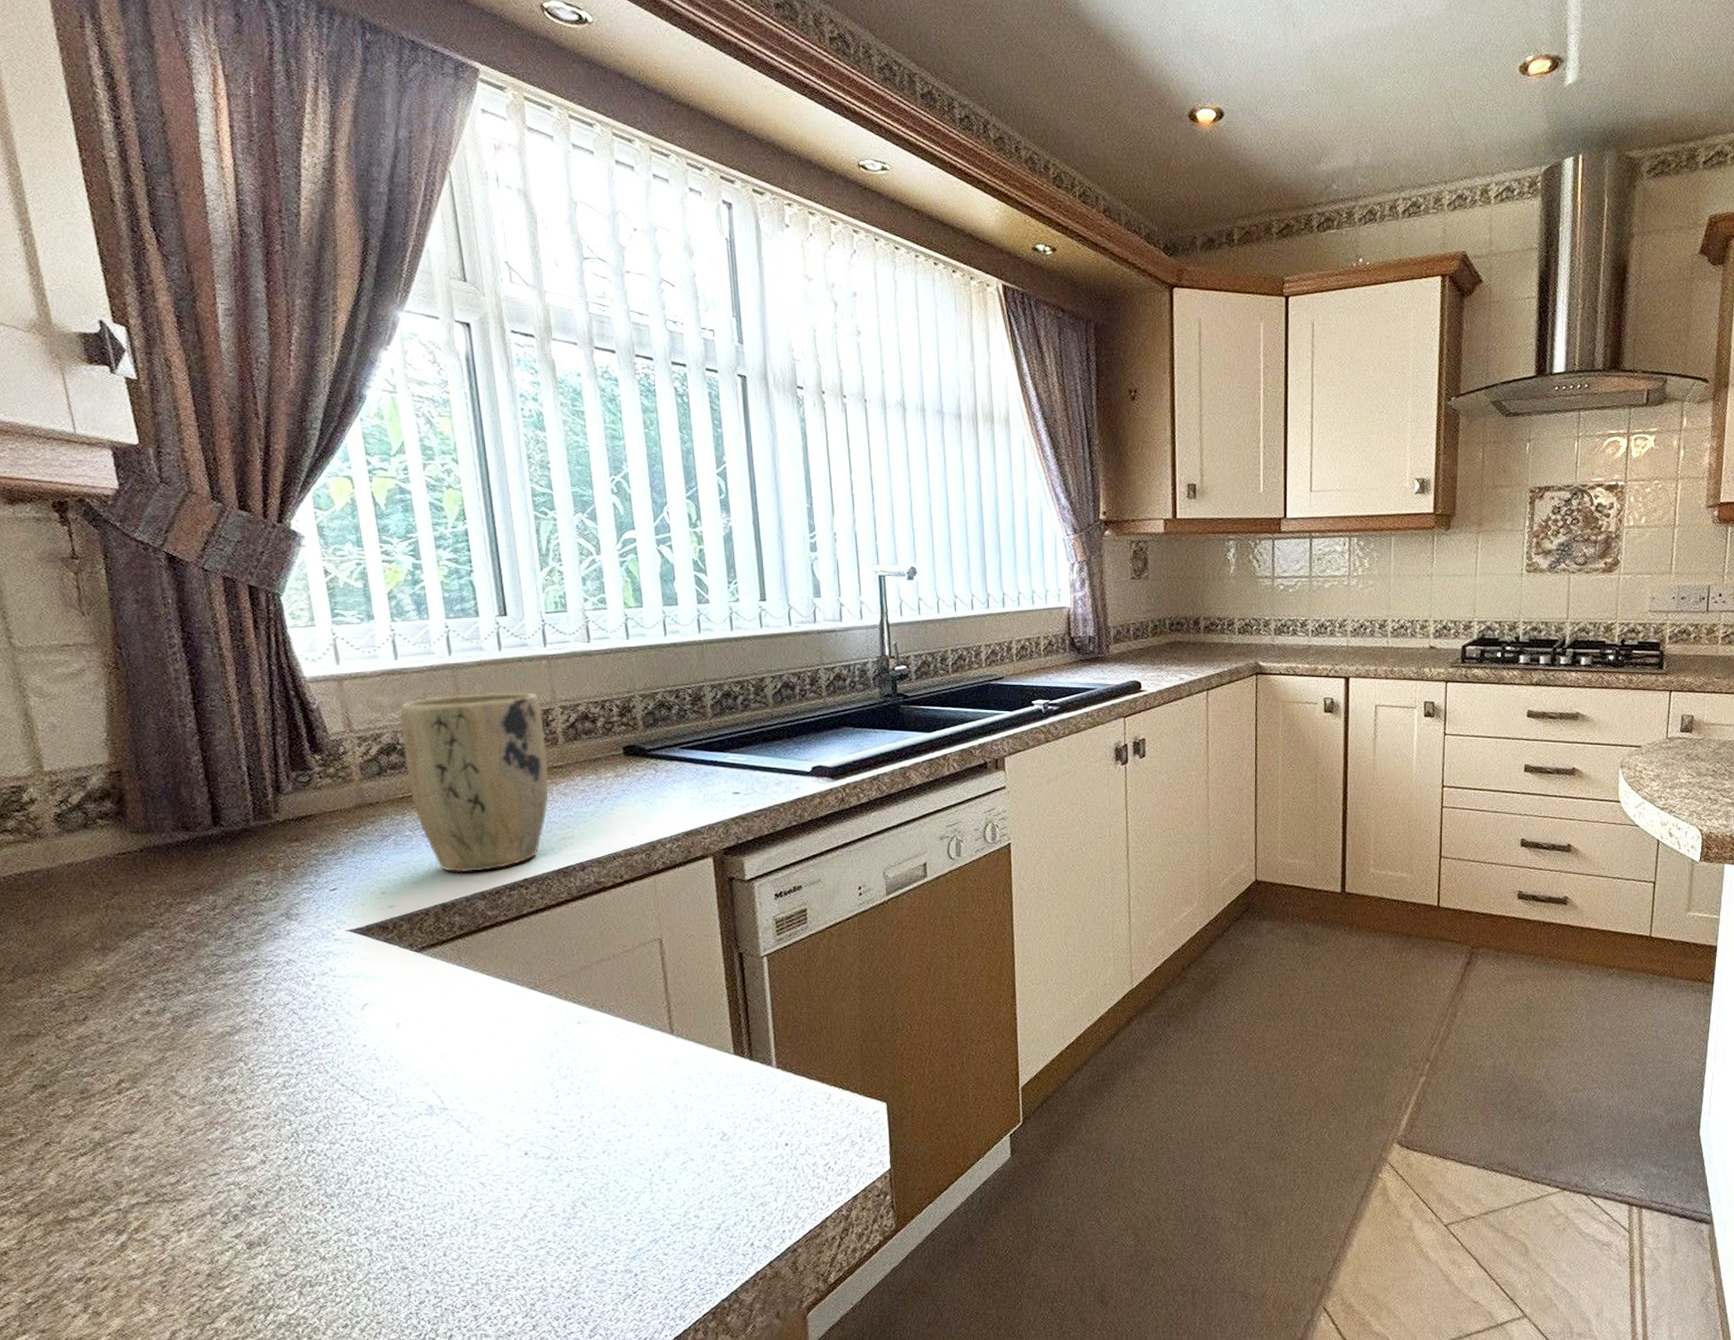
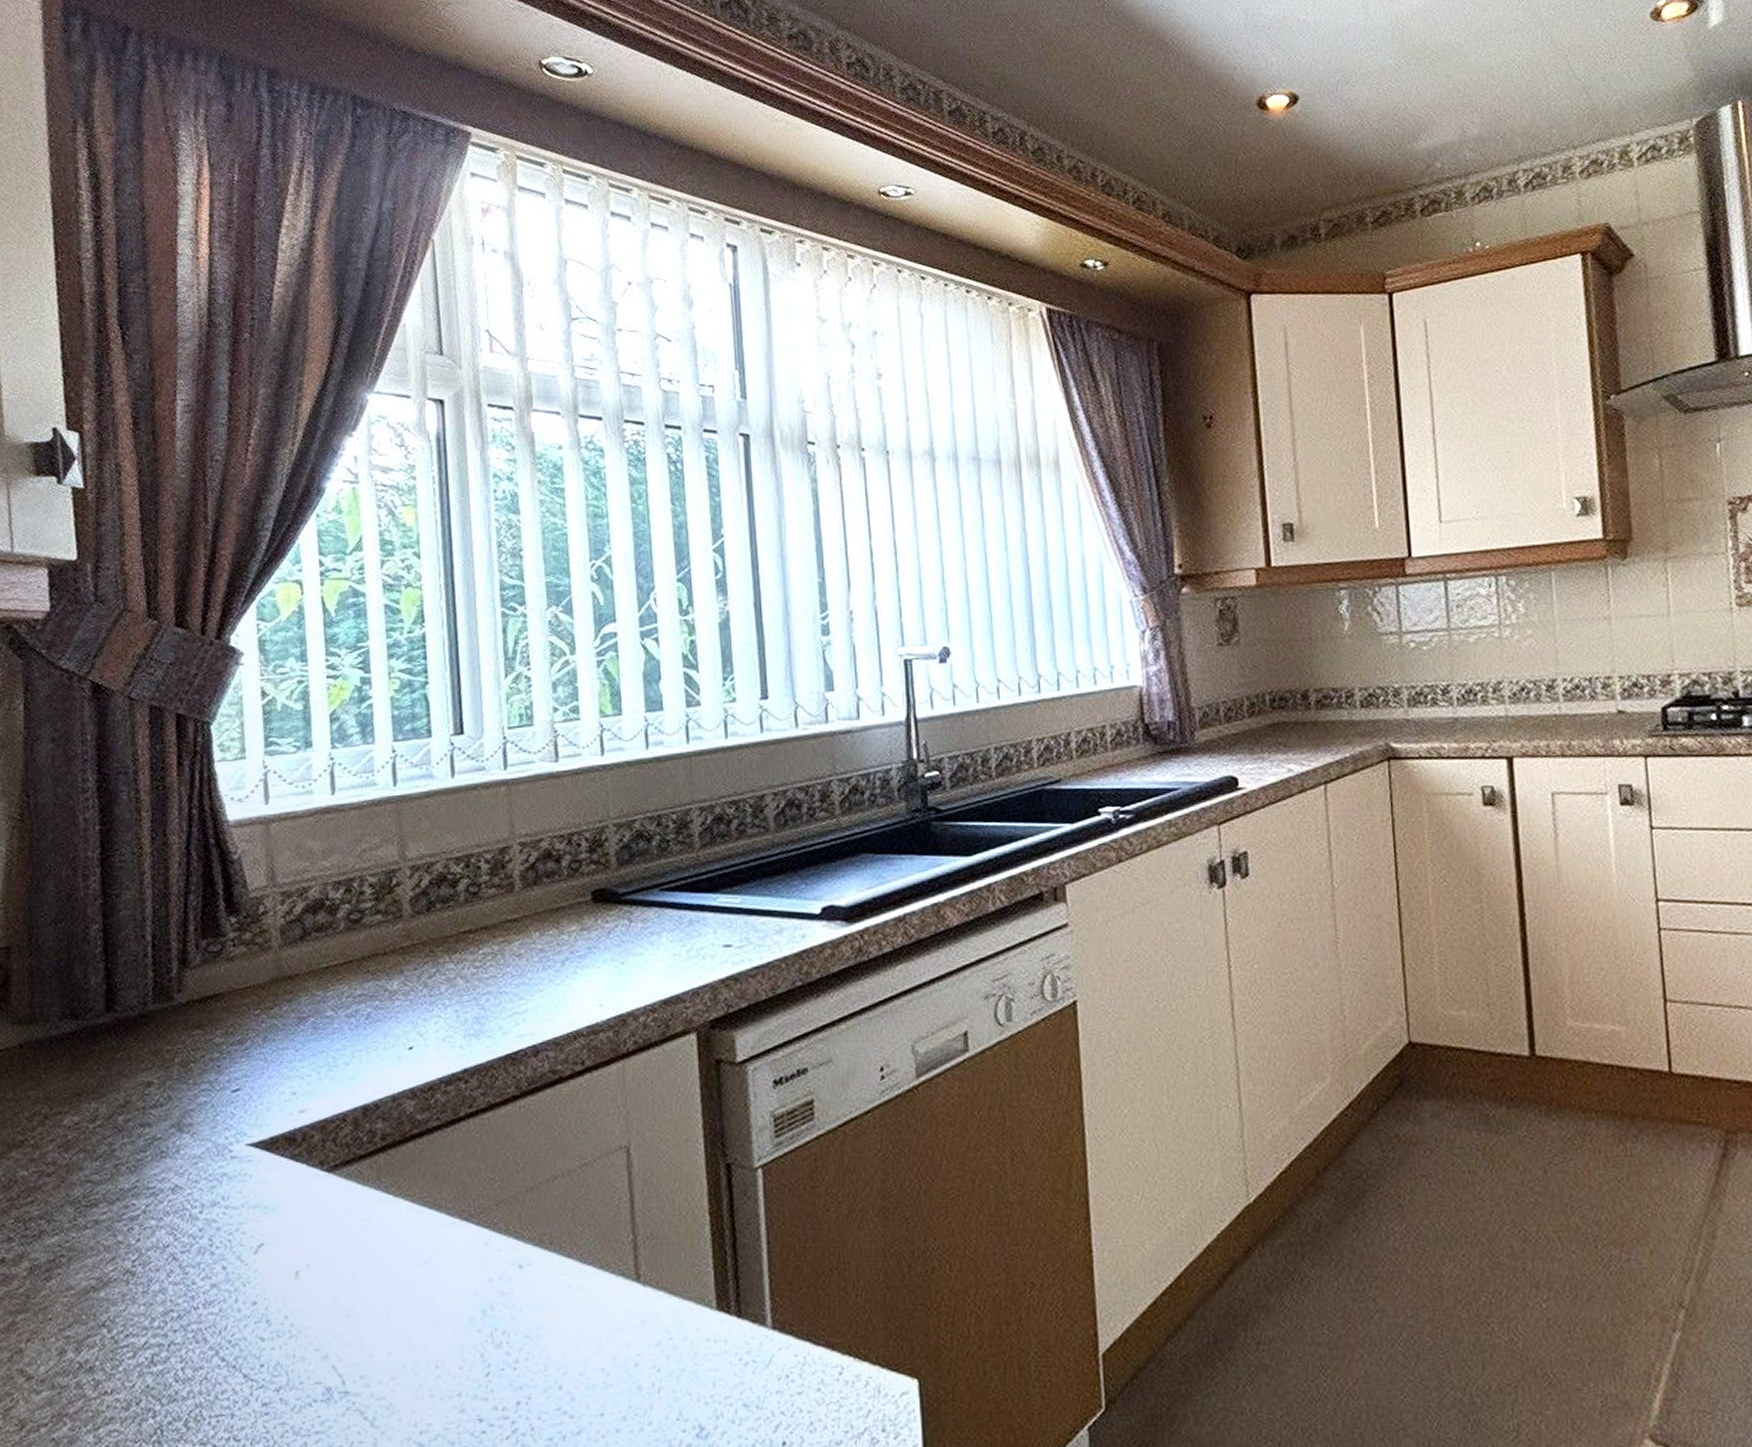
plant pot: present [400,692,549,873] -> none [332,827,501,1064]

